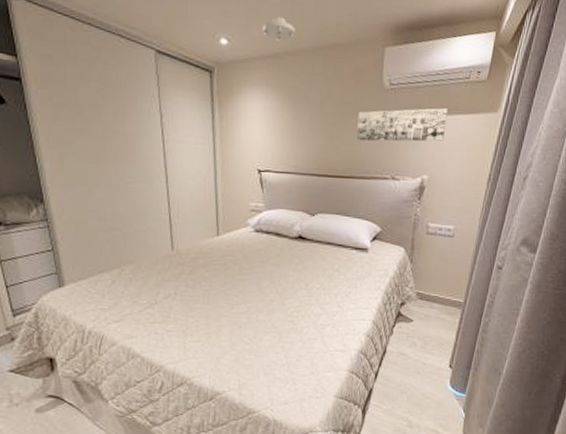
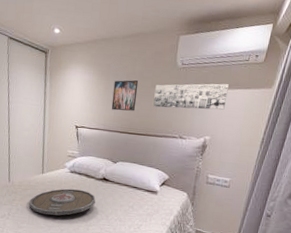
serving tray: none [203,253,291,290] -> present [29,188,96,216]
ceiling light: present [262,16,295,41] -> none [86,12,110,31]
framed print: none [303,106,337,148] -> present [111,80,139,111]

